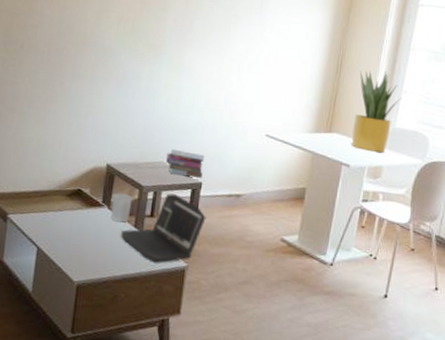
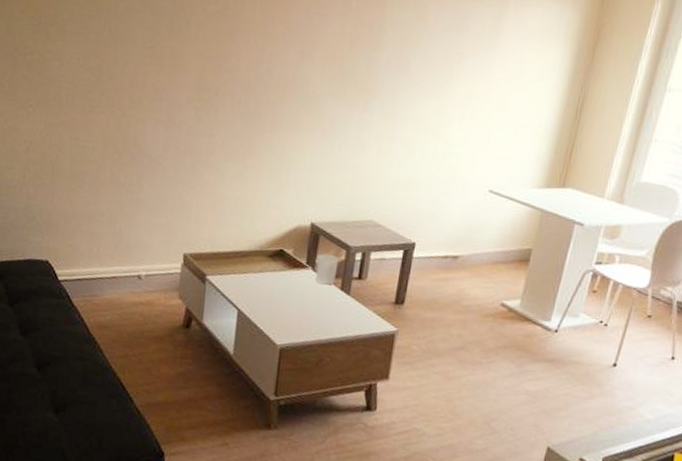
laptop: present [120,193,206,263] -> none [325,254,419,327]
books: present [165,148,205,178] -> none [375,206,419,238]
planter: present [351,70,403,153] -> none [586,116,652,211]

